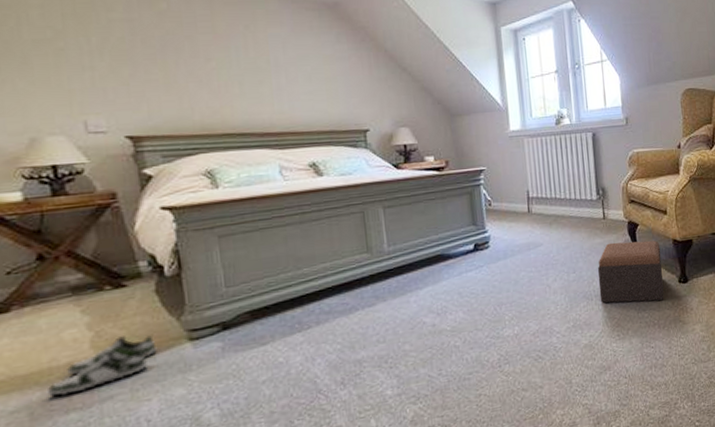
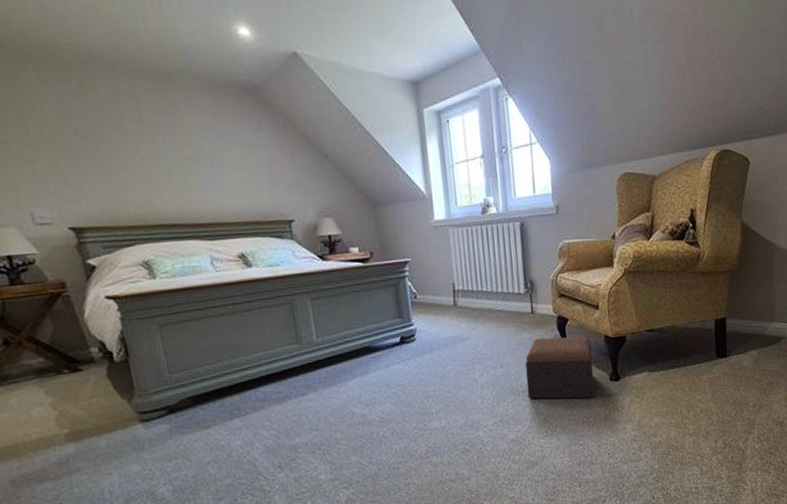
shoe: present [46,335,157,397] -> none [23,416,113,468]

